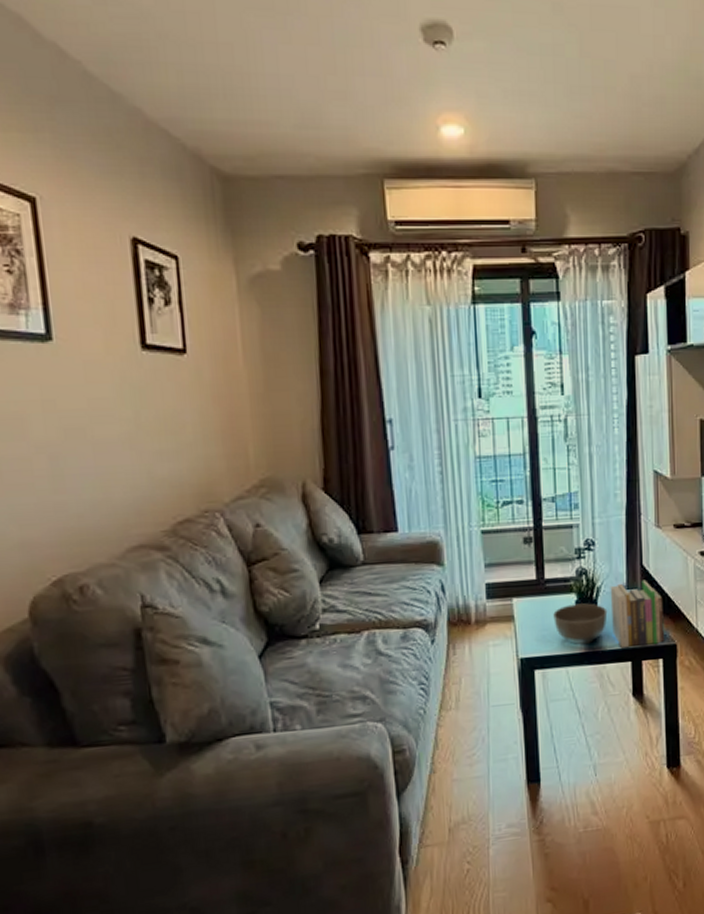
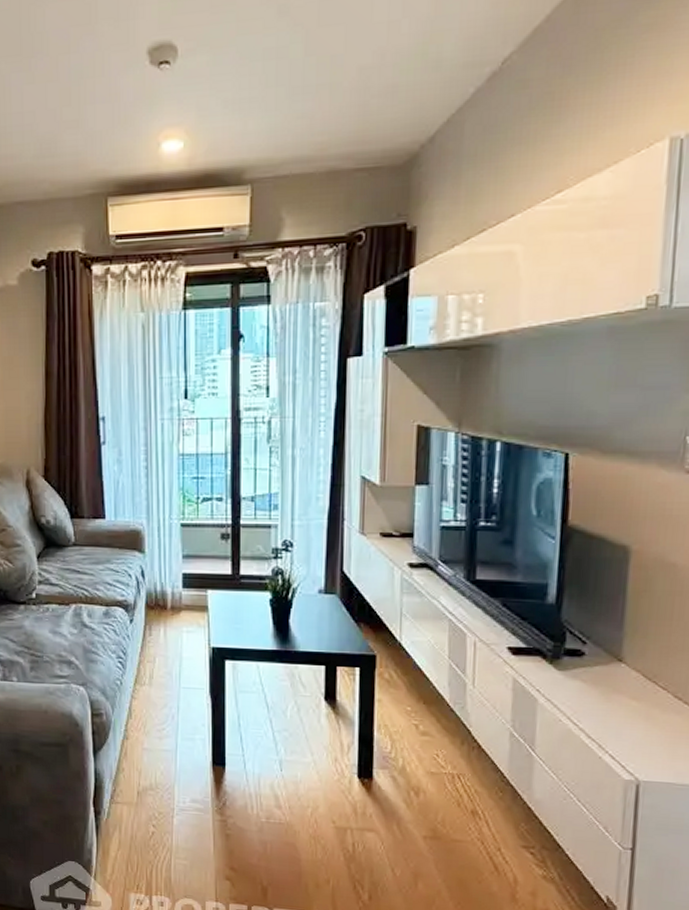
bowl: present [553,603,608,645] -> none [247,602,303,643]
books: present [610,580,664,648] -> none [306,586,364,653]

